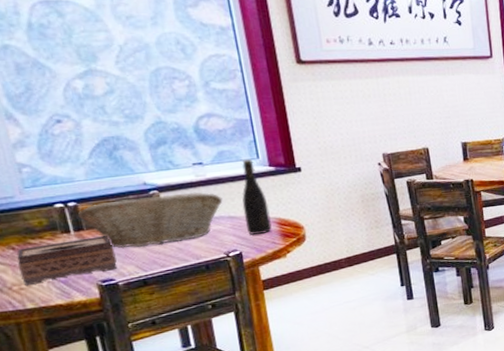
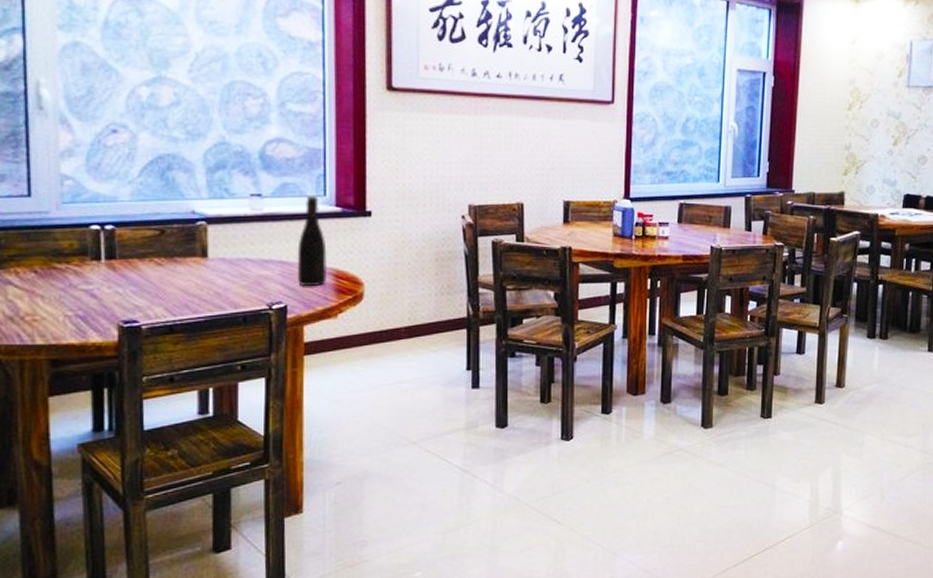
tissue box: present [16,236,118,285] -> none [37,268,145,317]
fruit basket: present [77,192,223,249] -> none [113,227,276,287]

